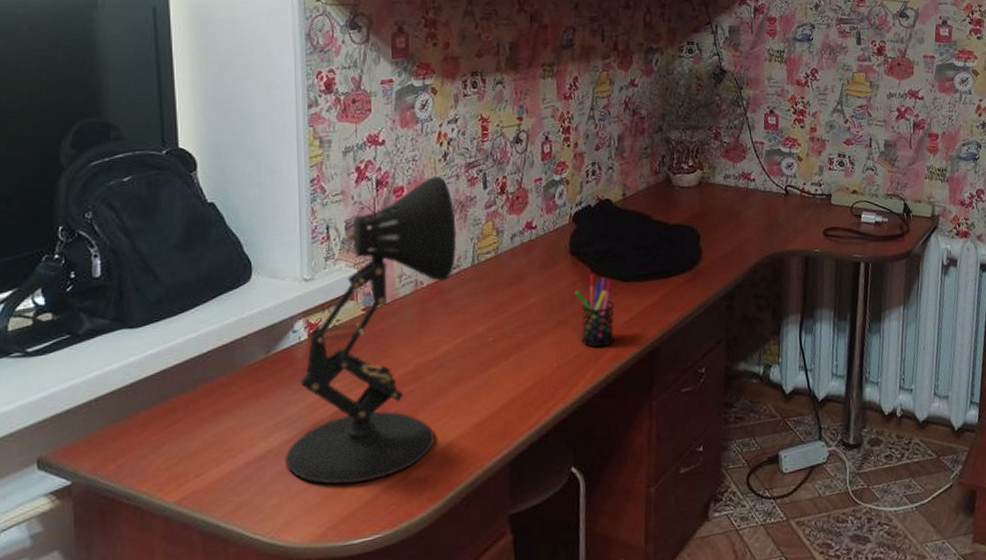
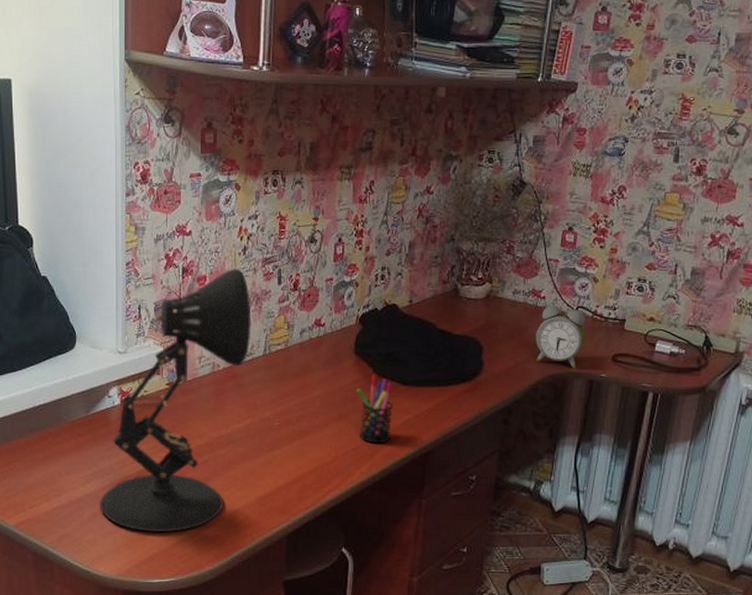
alarm clock: none [749,186,797,247] -> present [535,305,586,369]

